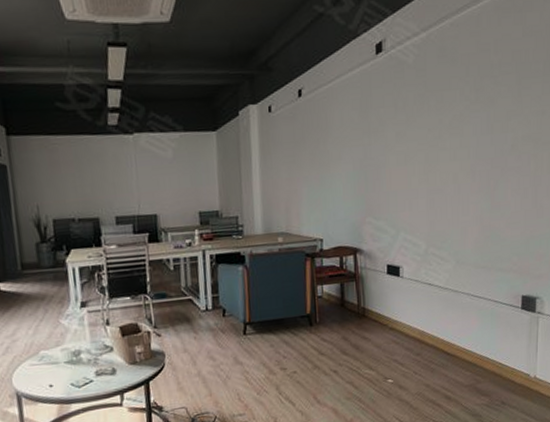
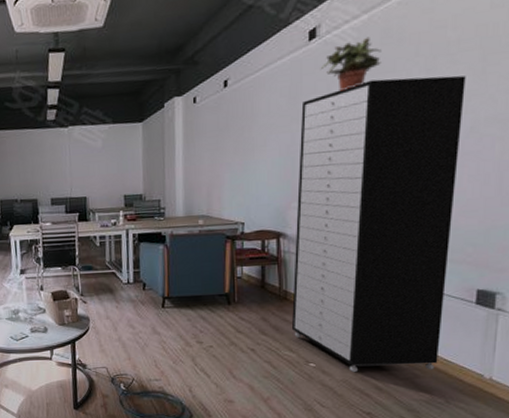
storage cabinet: none [370,96,506,385] -> present [291,75,466,373]
potted plant: none [387,54,439,107] -> present [320,36,382,92]

